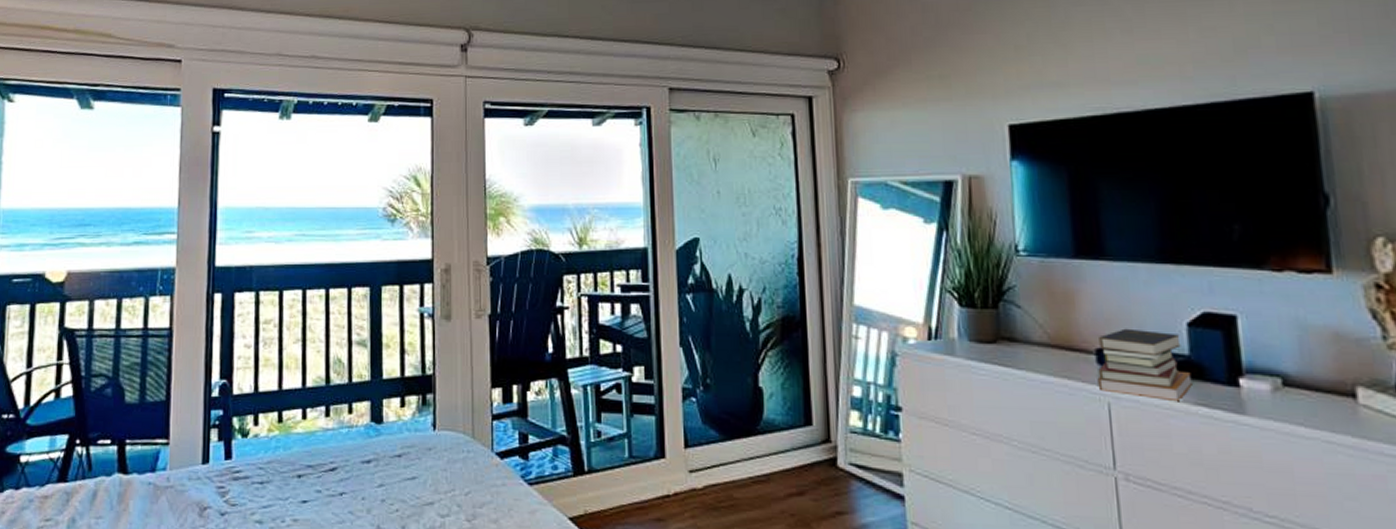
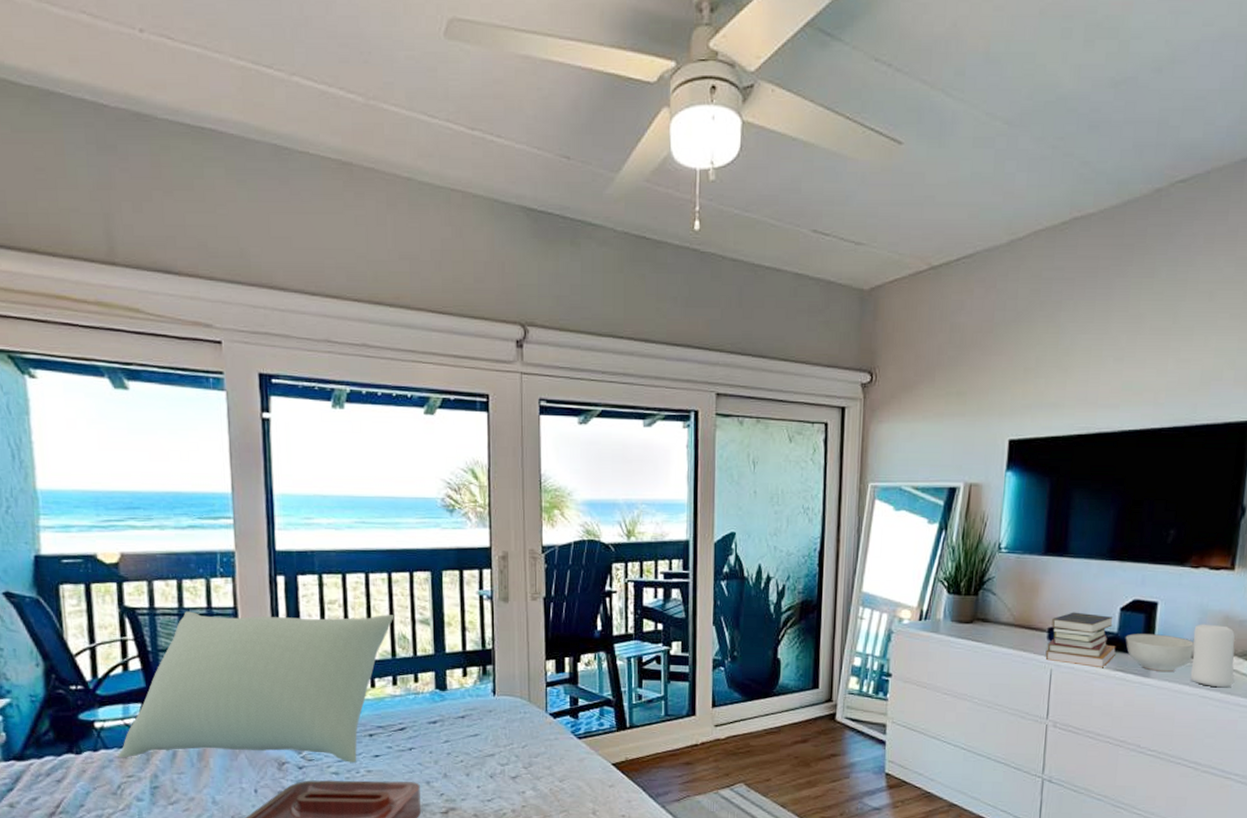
cushion: none [38,332,330,509] -> present [118,611,394,763]
bowl: none [1201,356,1301,407] -> present [1125,634,1195,672]
candle: none [1294,343,1369,428] -> present [1190,624,1235,687]

